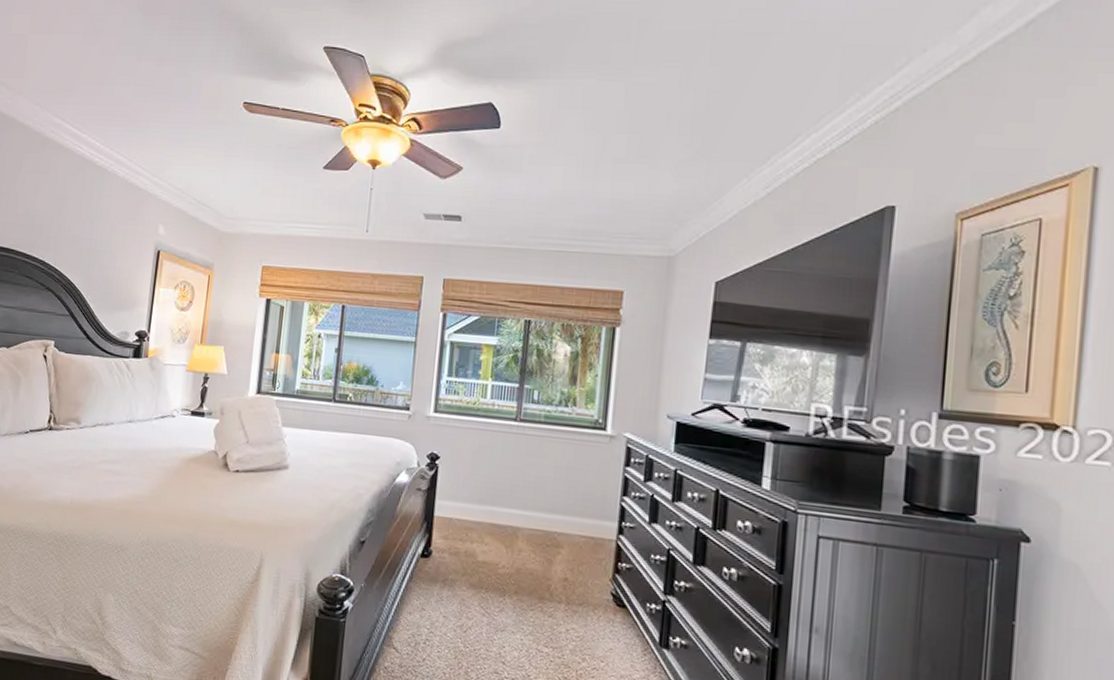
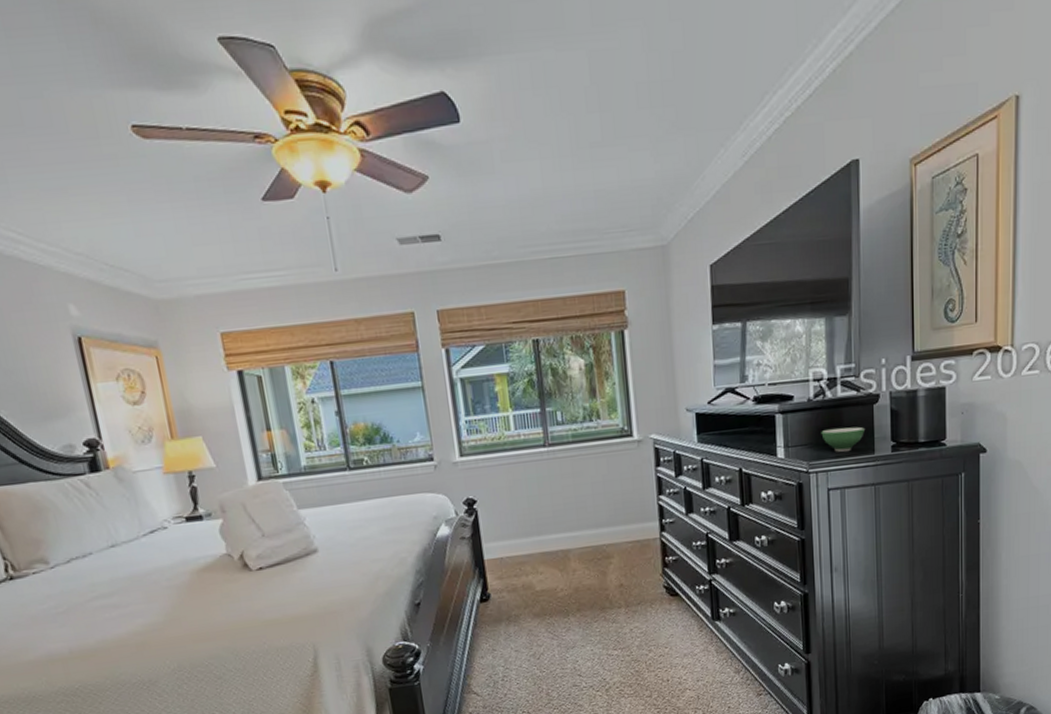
bowl: none [817,470,873,502] -> present [821,426,866,453]

